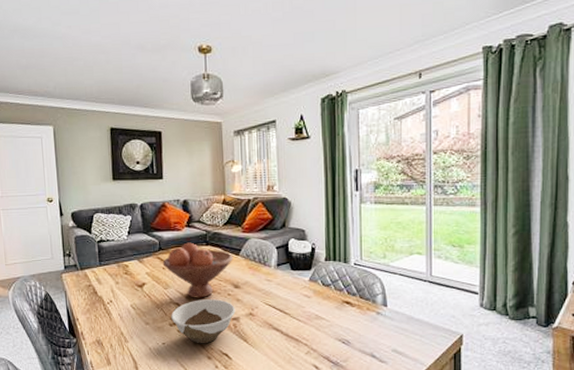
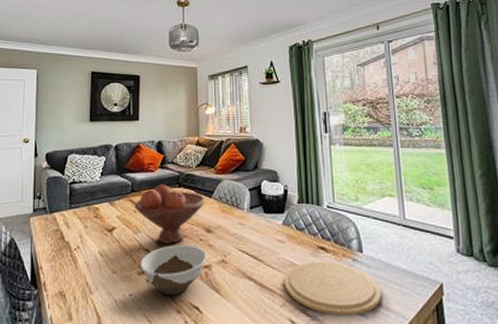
plate: none [309,314,403,362] -> present [284,261,382,316]

